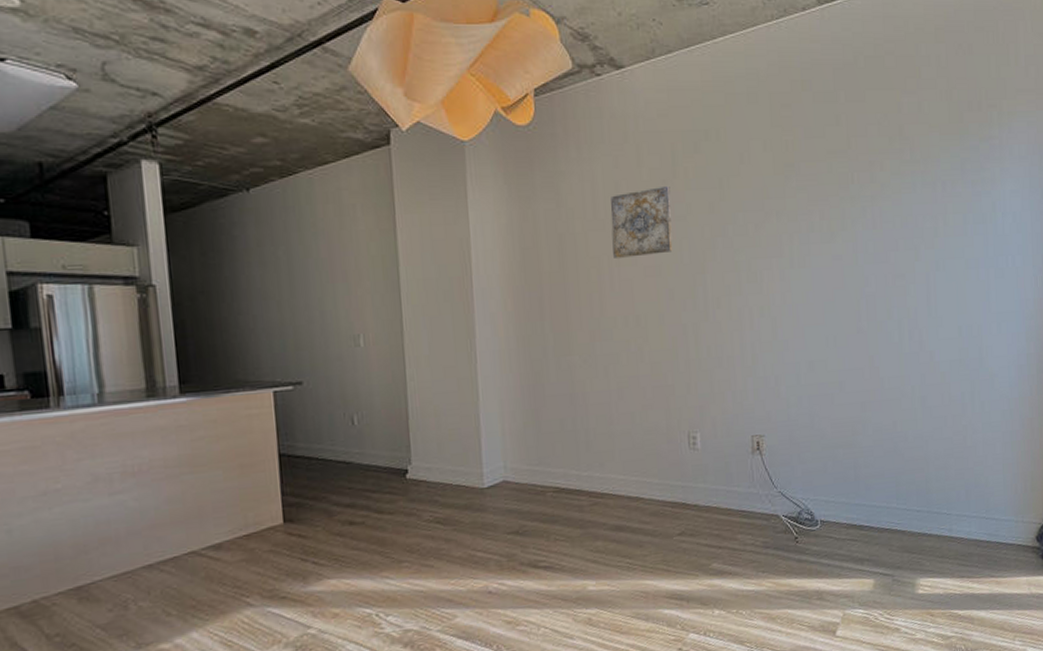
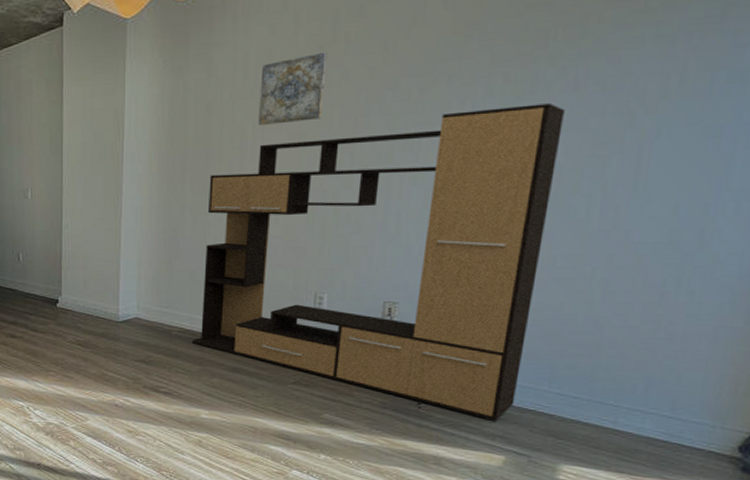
media console: none [568,239,873,545] -> present [191,103,565,421]

